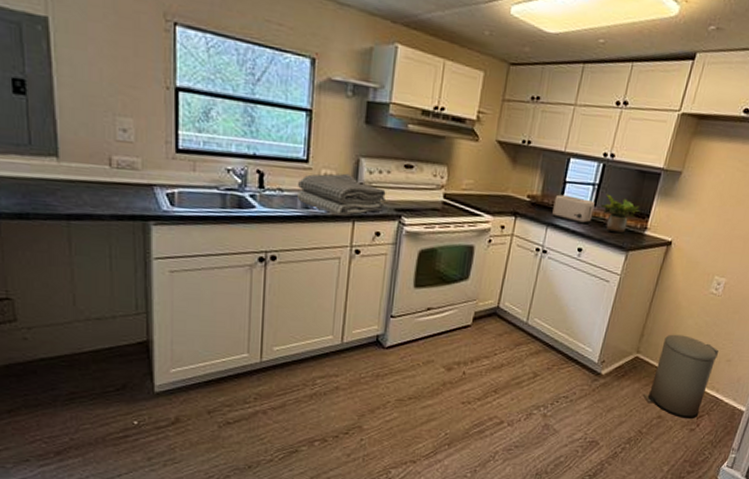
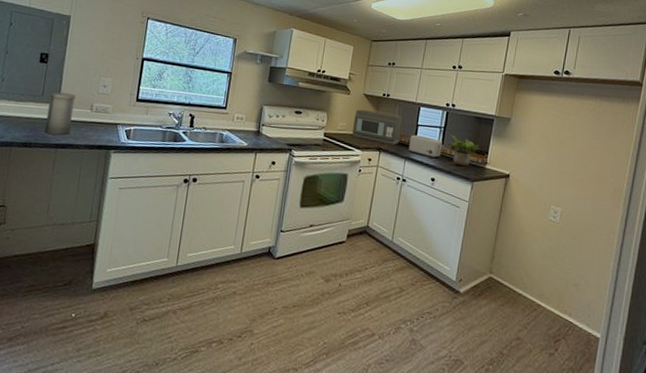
canister: none [41,138,84,202] -> present [44,91,76,135]
towel: present [296,173,386,217] -> none [215,117,281,149]
microwave: none [481,161,547,209] -> present [352,109,402,146]
pedal bin: present [642,334,719,418] -> none [499,257,565,342]

